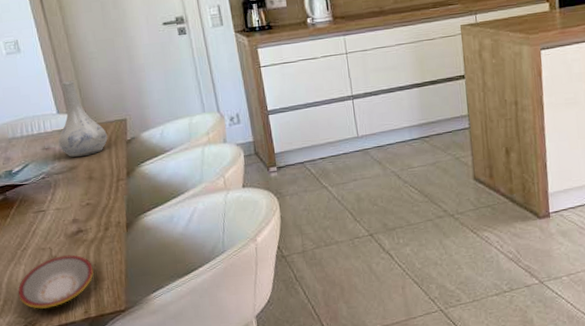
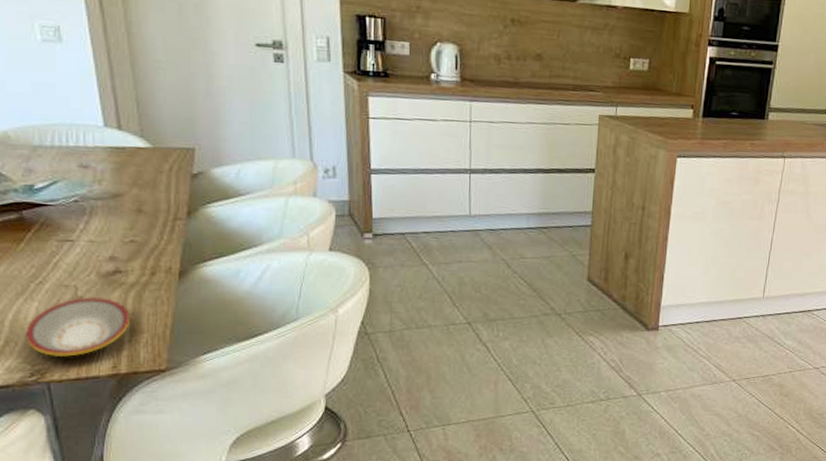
vase: present [58,80,108,158] -> none [101,89,167,184]

